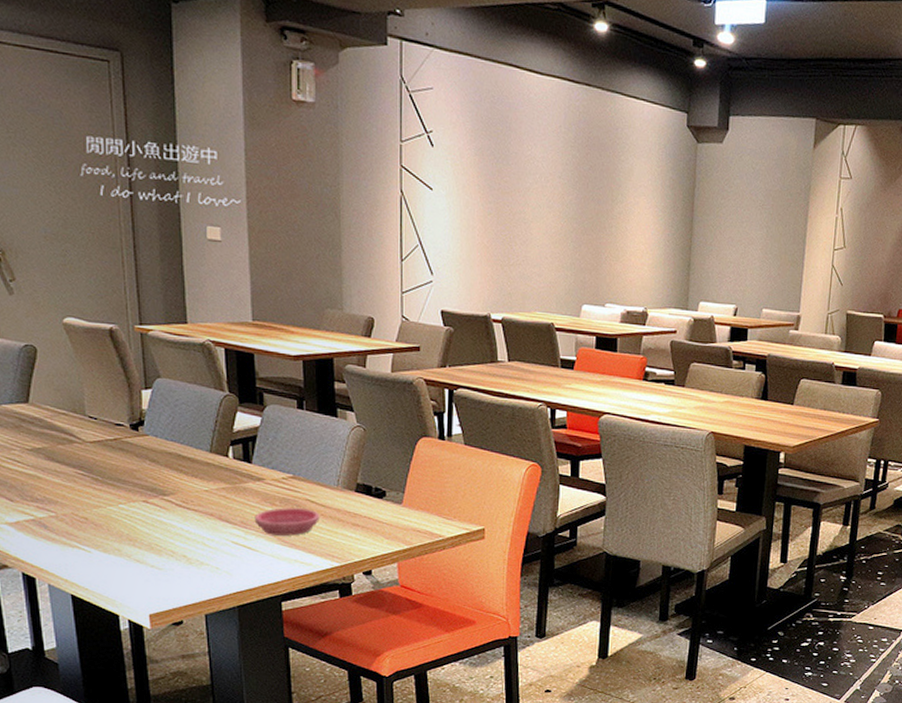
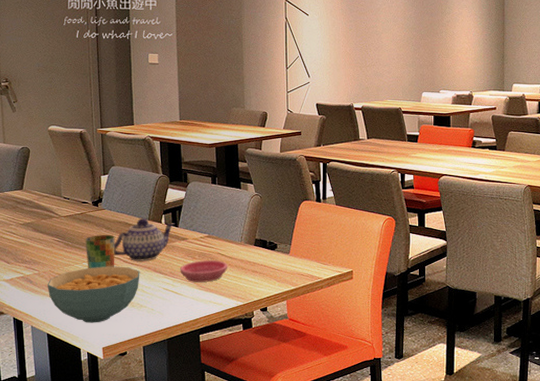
cereal bowl: none [69,510,200,583] -> present [47,266,140,323]
cup: none [121,469,164,513] -> present [85,235,115,269]
teapot: none [162,448,248,506] -> present [114,218,176,261]

